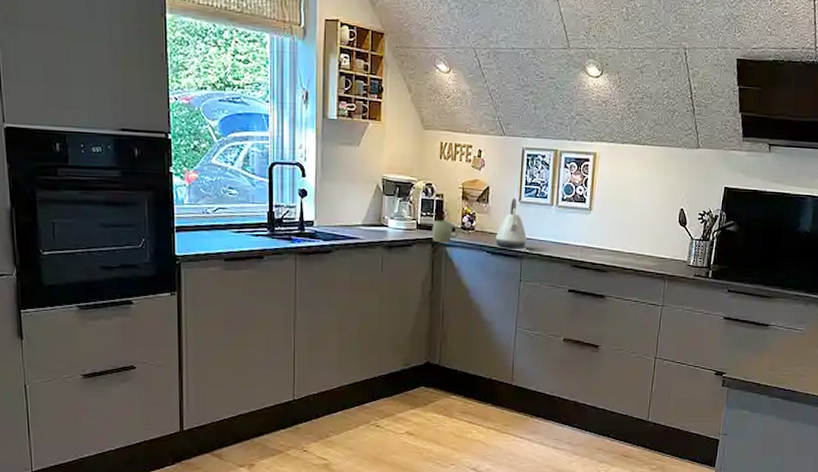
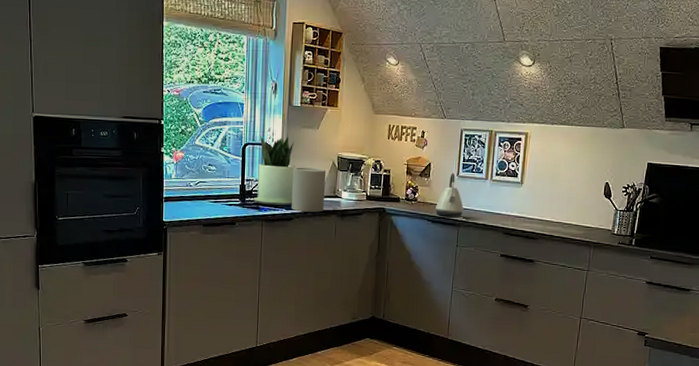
planter: none [283,154,333,237] -> present [253,136,296,206]
pen holder: none [329,191,370,244] -> present [291,167,327,213]
mug: present [432,220,460,243] -> none [379,192,404,213]

